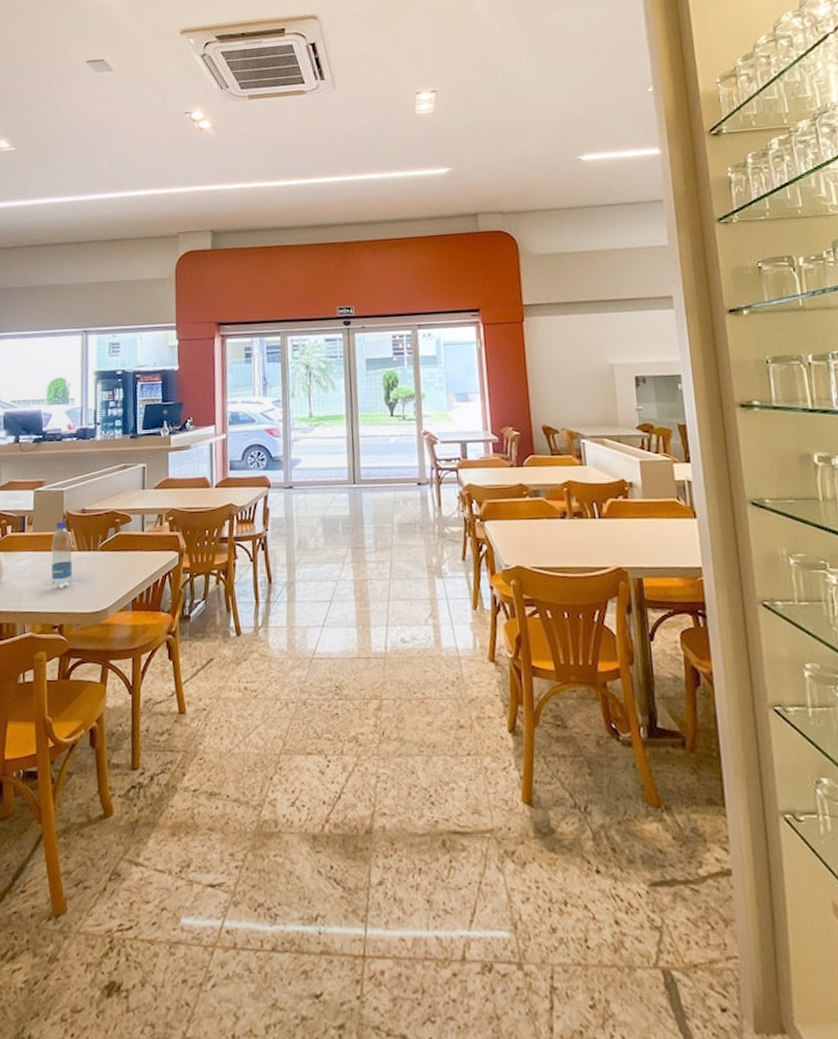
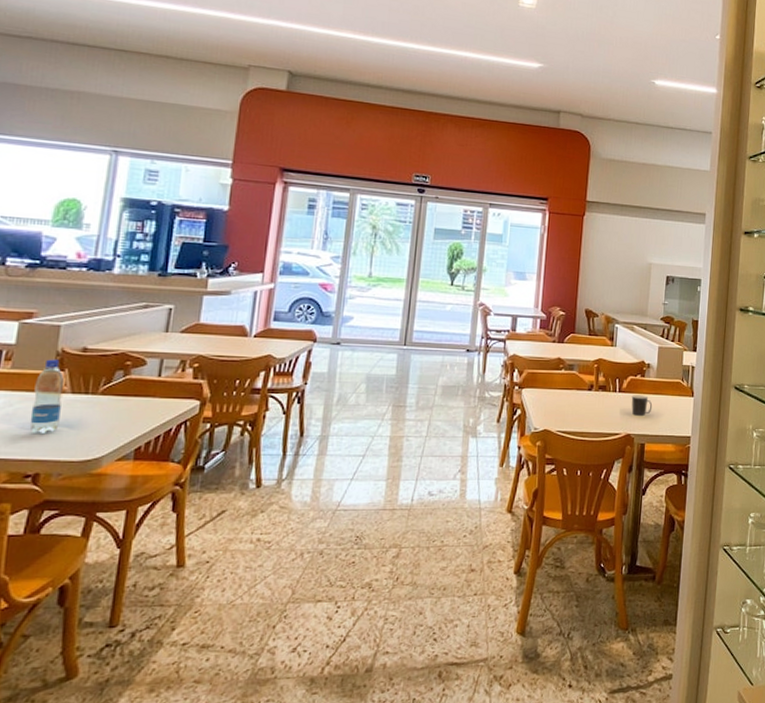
mug: none [615,520,645,548] -> present [631,395,653,418]

